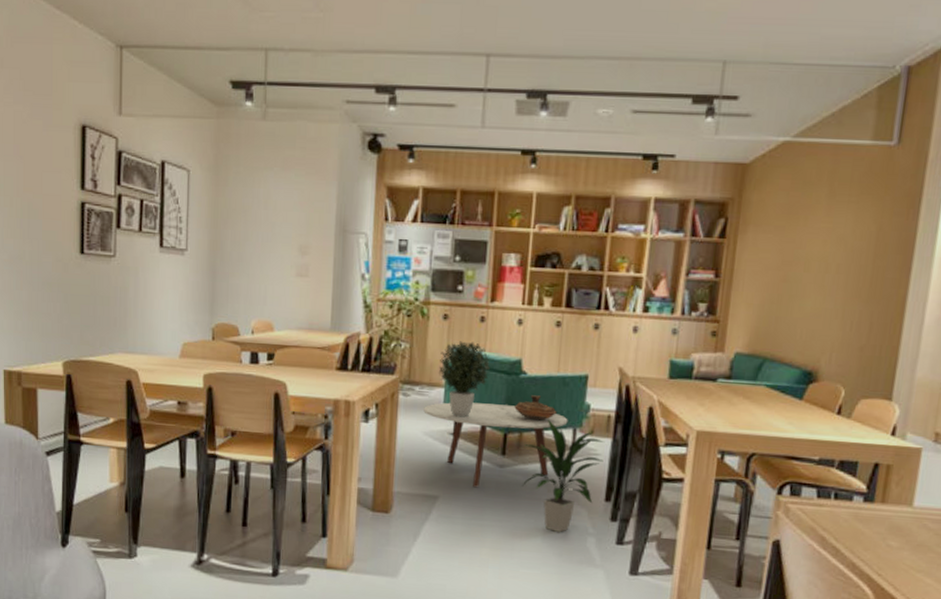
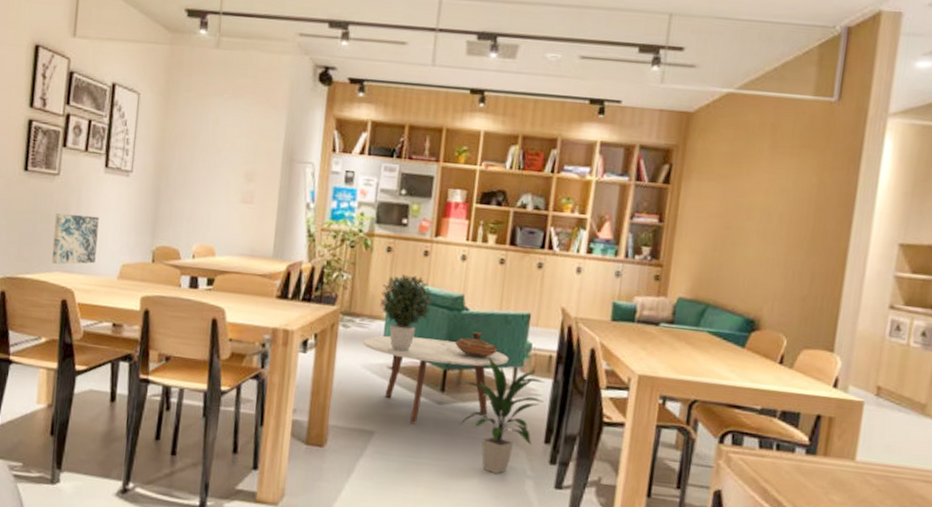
wall art: none [114,295,157,346] -> present [51,213,99,265]

